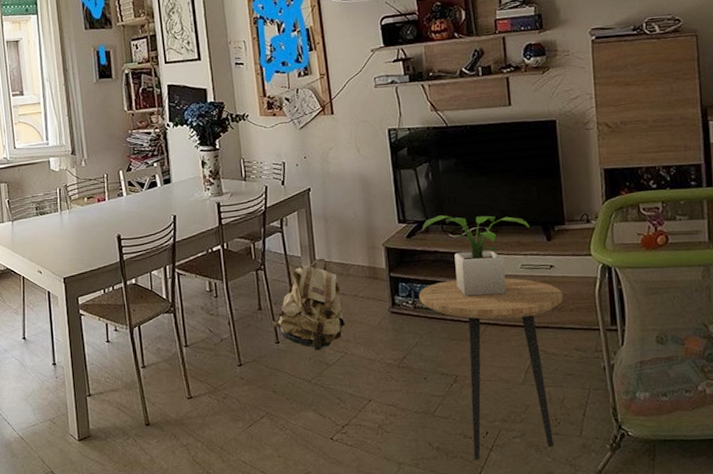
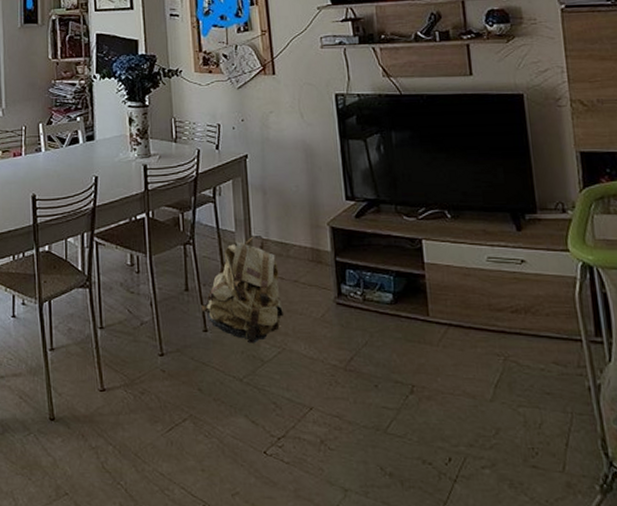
side table: present [419,278,564,460] -> none [369,269,538,493]
potted plant: present [422,215,529,297] -> none [373,194,496,291]

